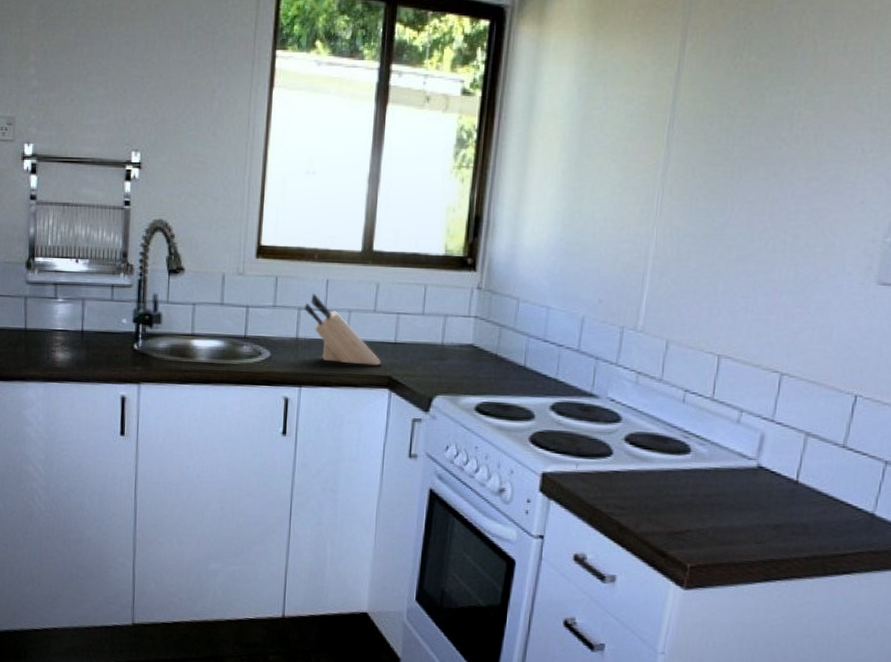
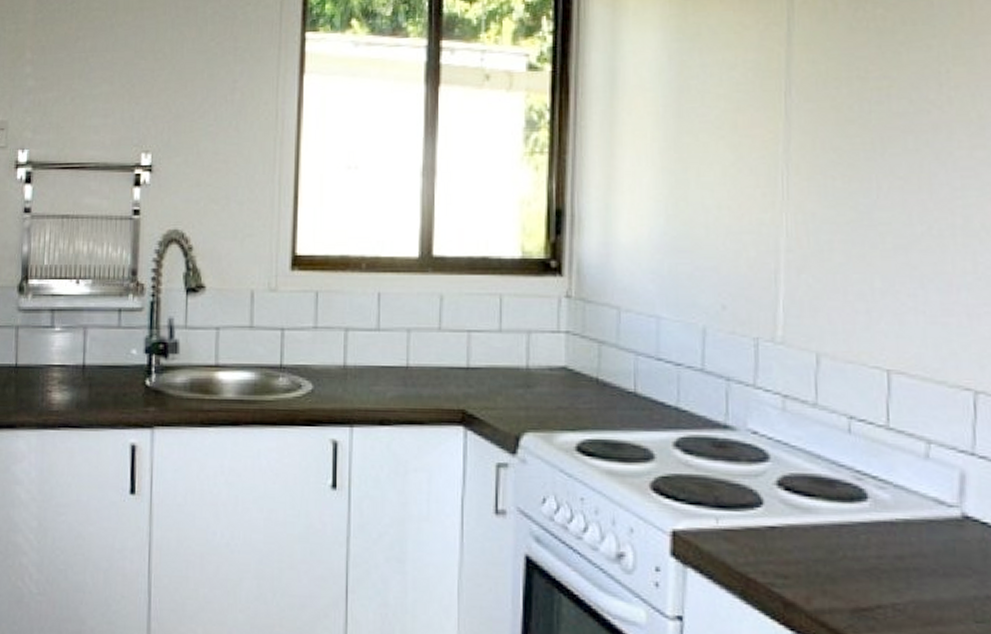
knife block: present [304,293,381,366] -> none [352,310,452,397]

